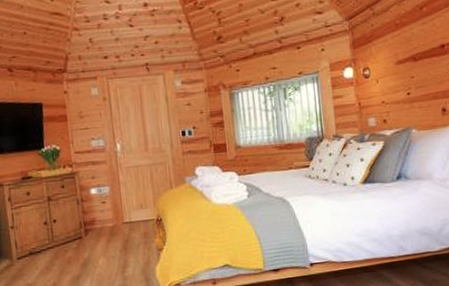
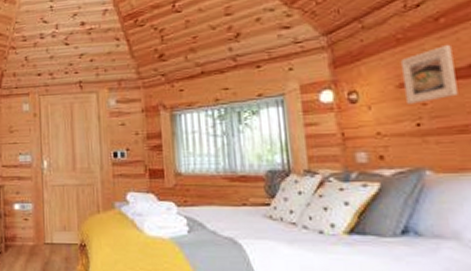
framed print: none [397,30,433,78] -> present [400,45,458,104]

